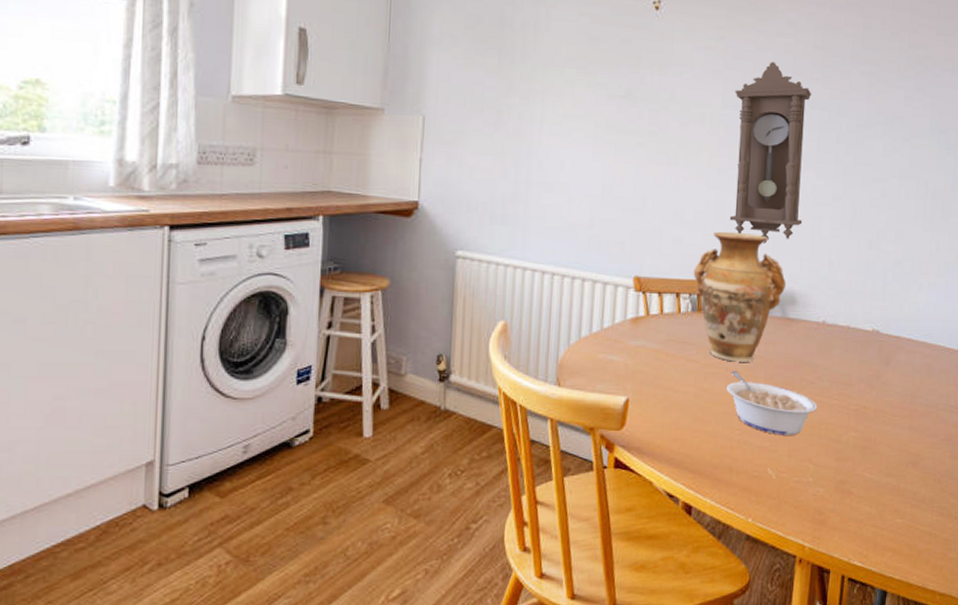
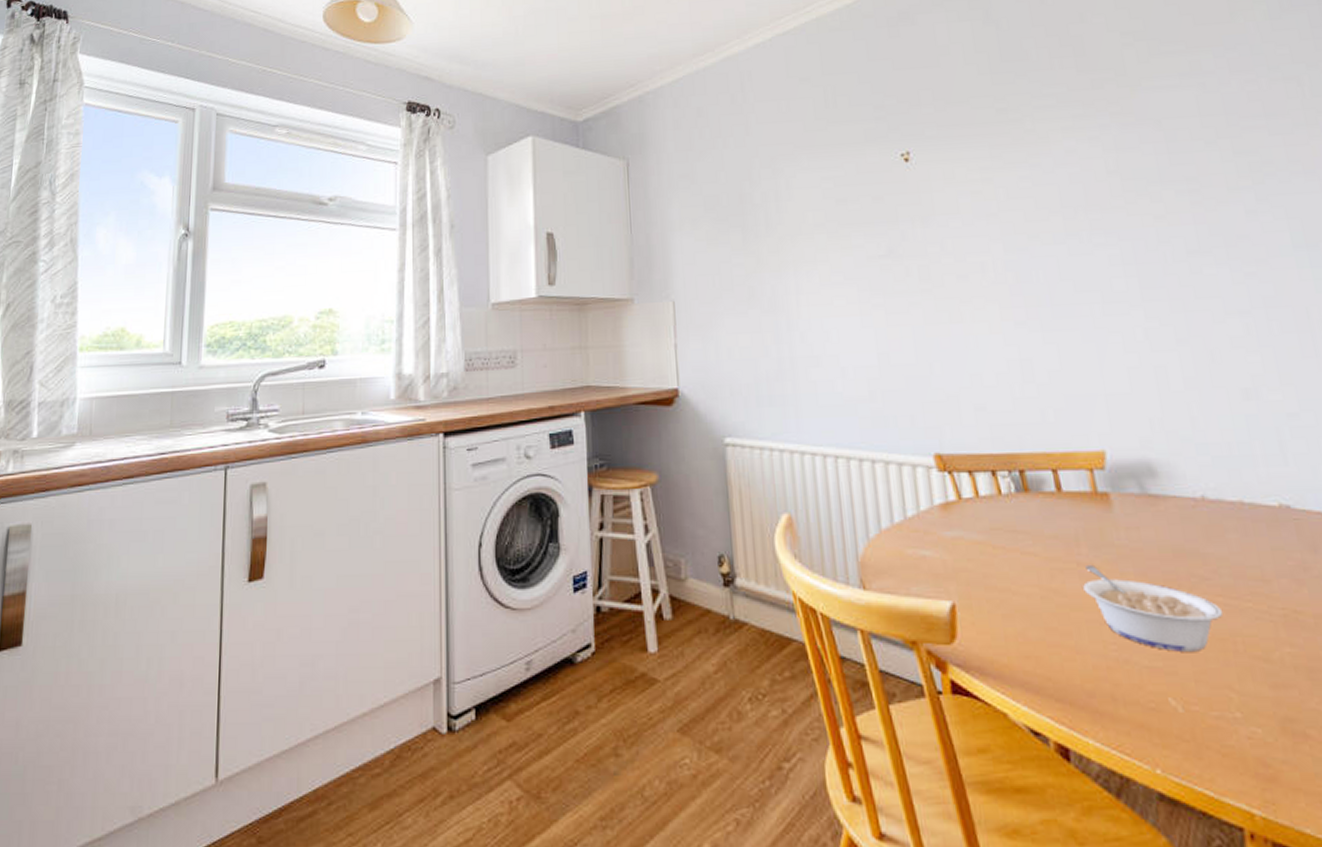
vase: present [693,231,787,362] -> none [1008,392,1138,554]
pendulum clock: present [729,61,812,244] -> none [1017,195,1141,404]

